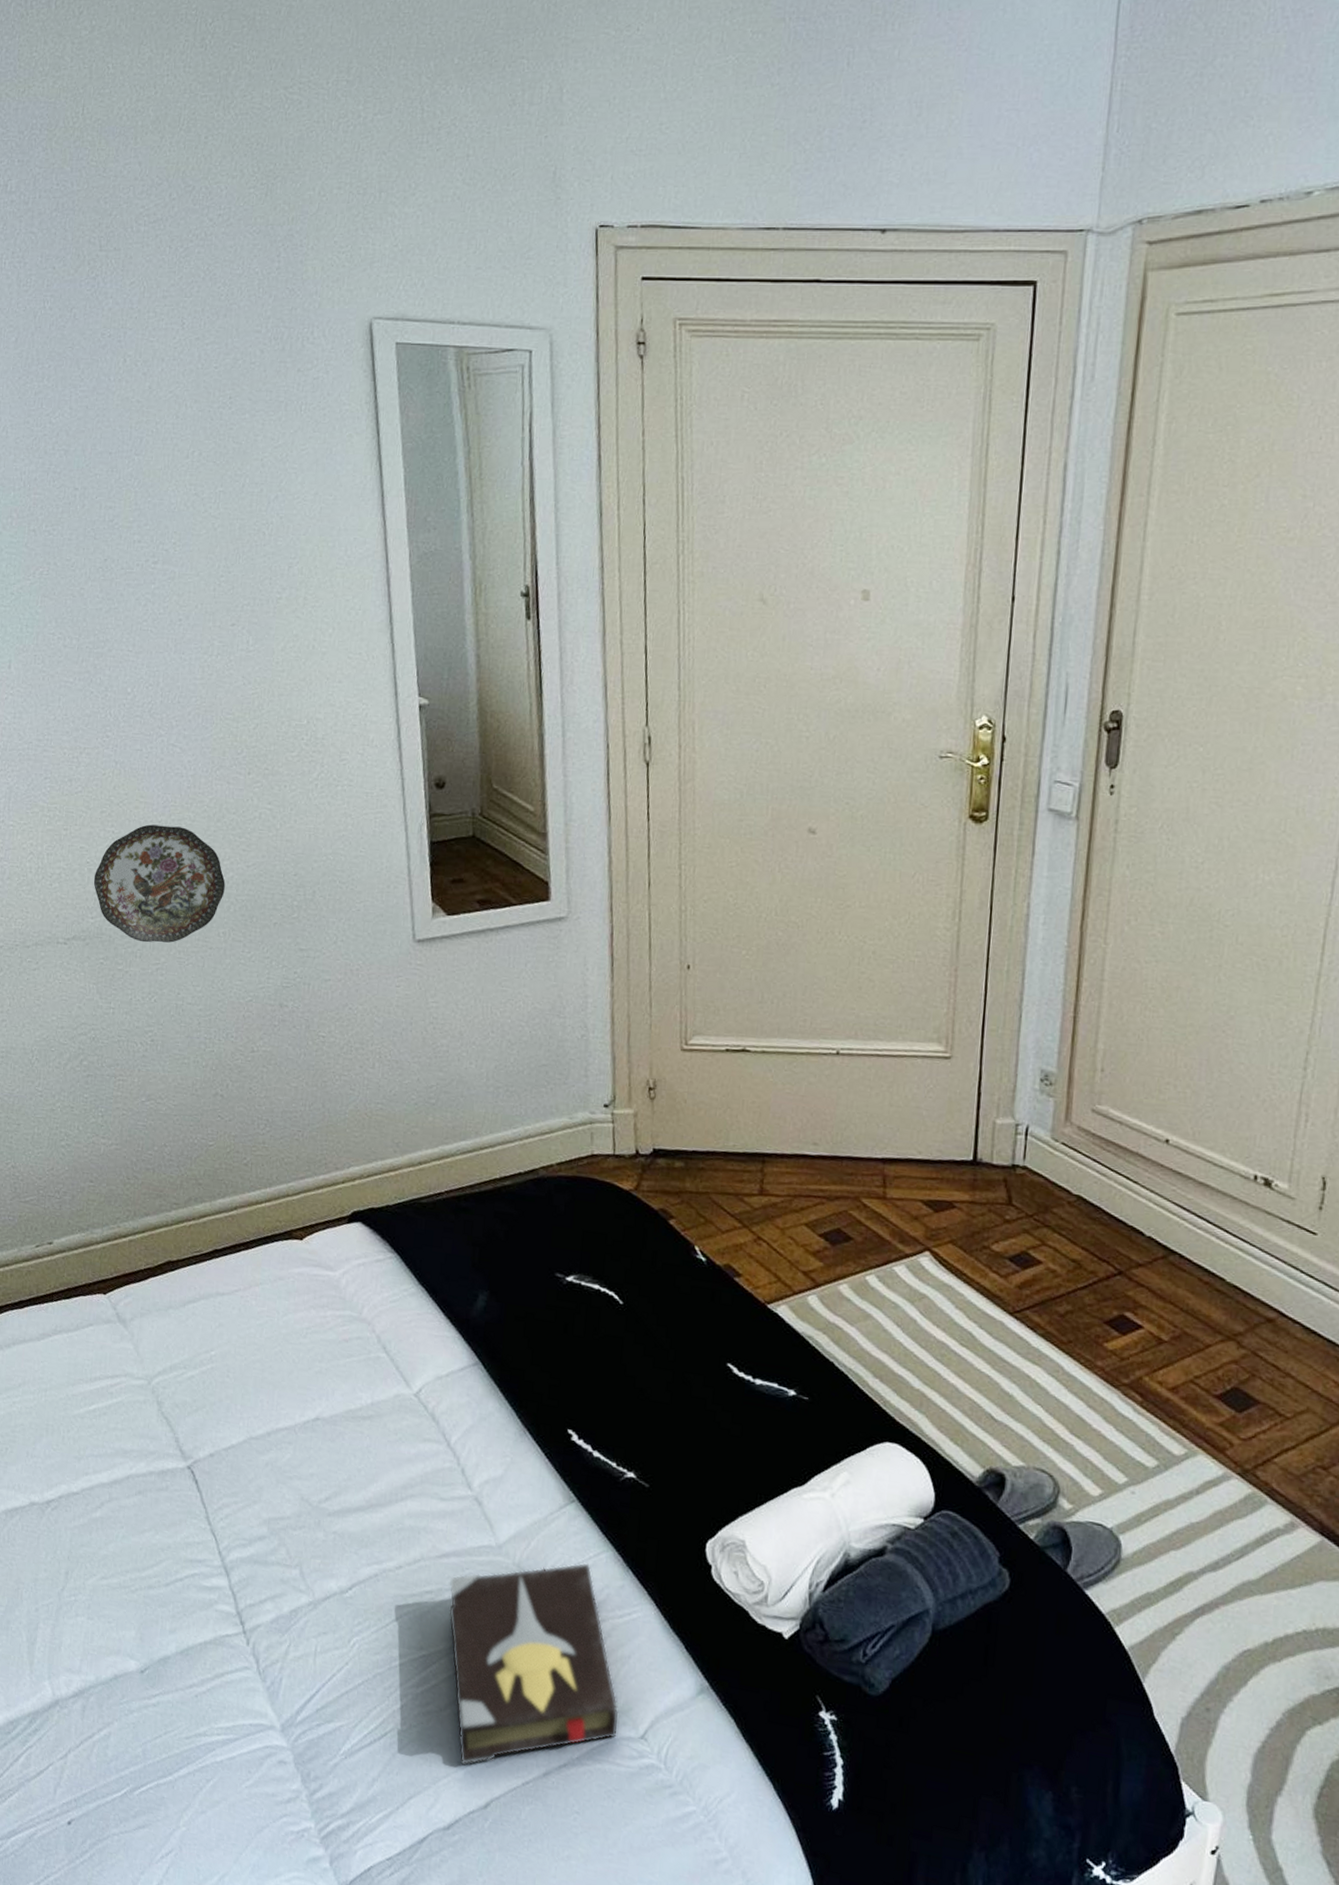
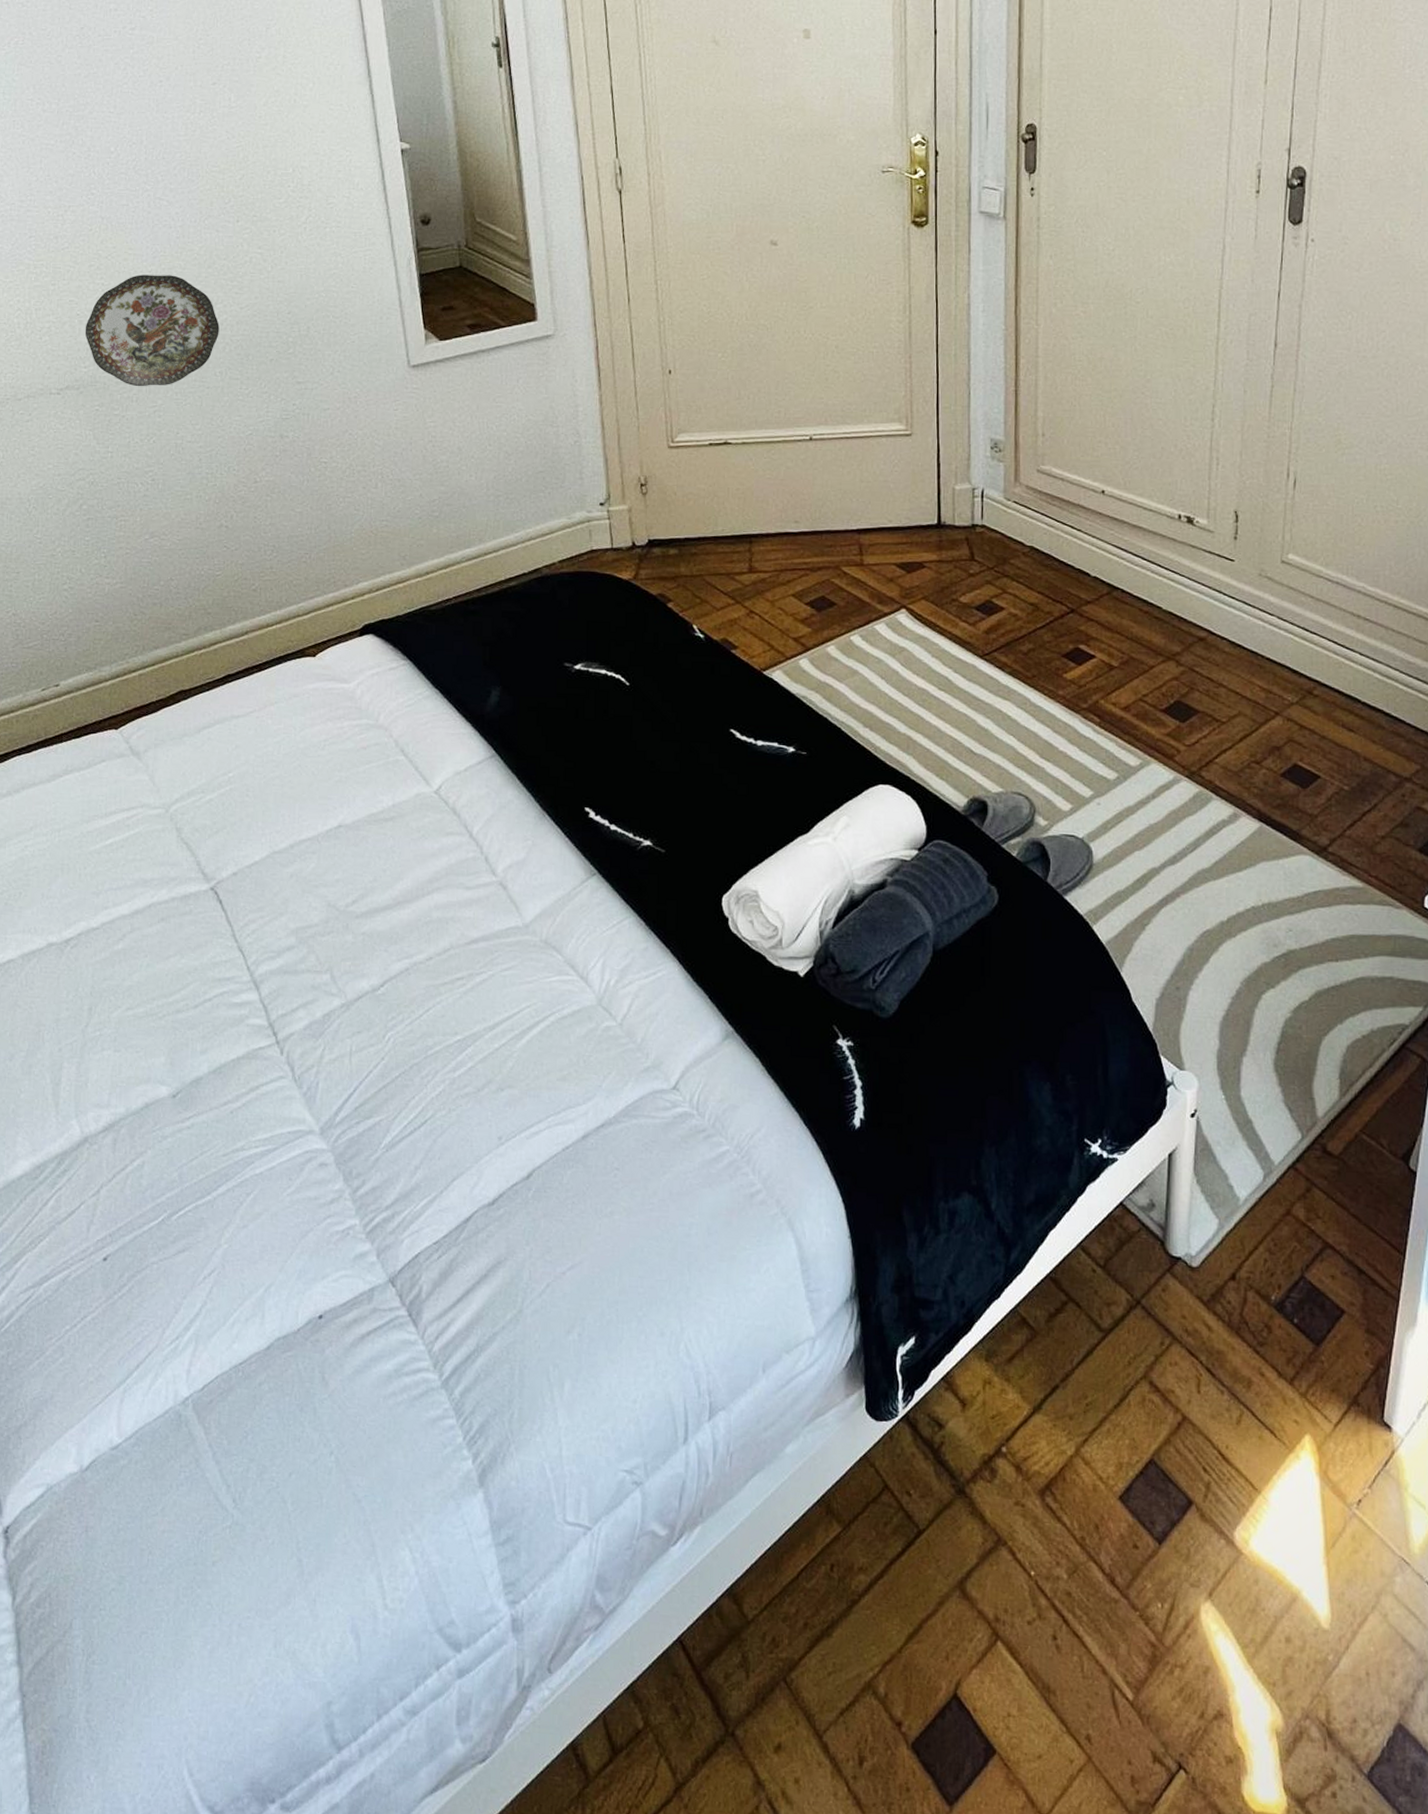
hardback book: present [449,1563,619,1766] -> none [480,931,651,1141]

